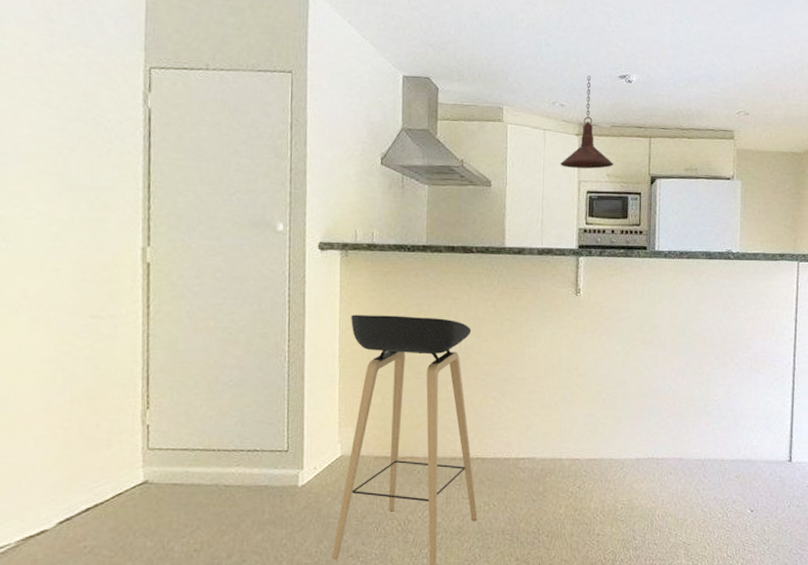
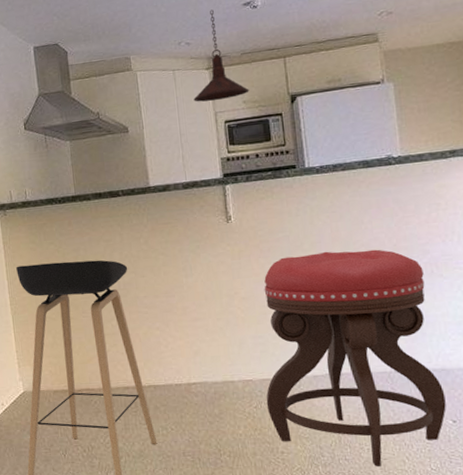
stool: none [589,336,748,551] -> present [264,249,446,466]

